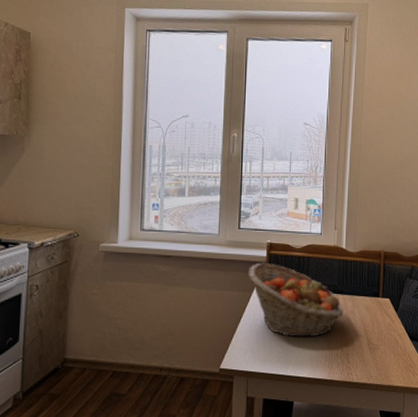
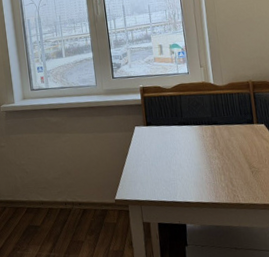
fruit basket: present [248,262,344,338] -> none [126,104,221,167]

